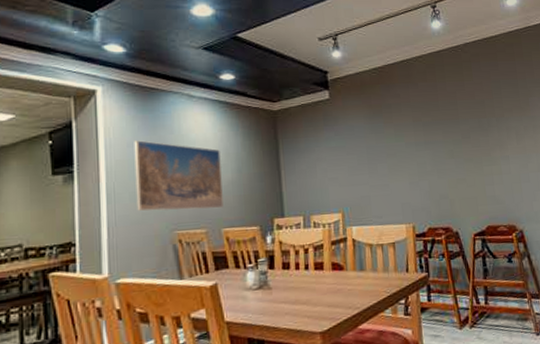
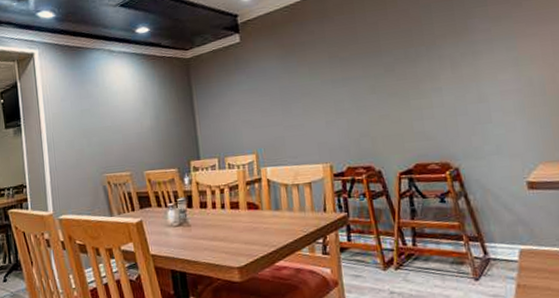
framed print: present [134,140,224,211] -> none [66,95,145,157]

